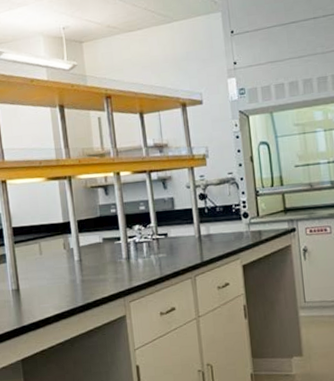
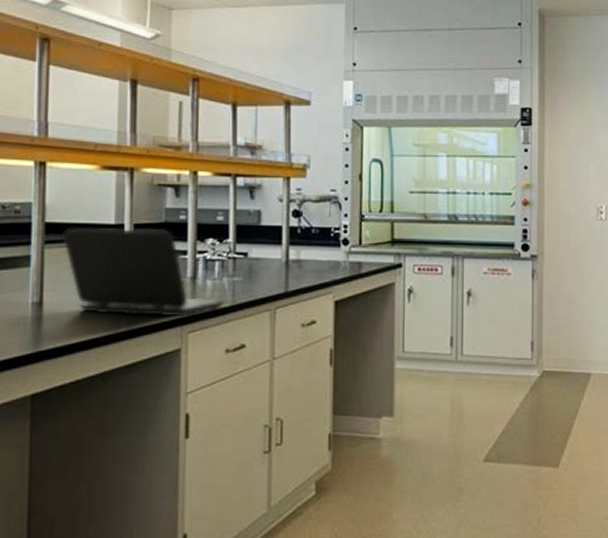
laptop: none [26,223,154,294] -> present [62,228,224,317]

